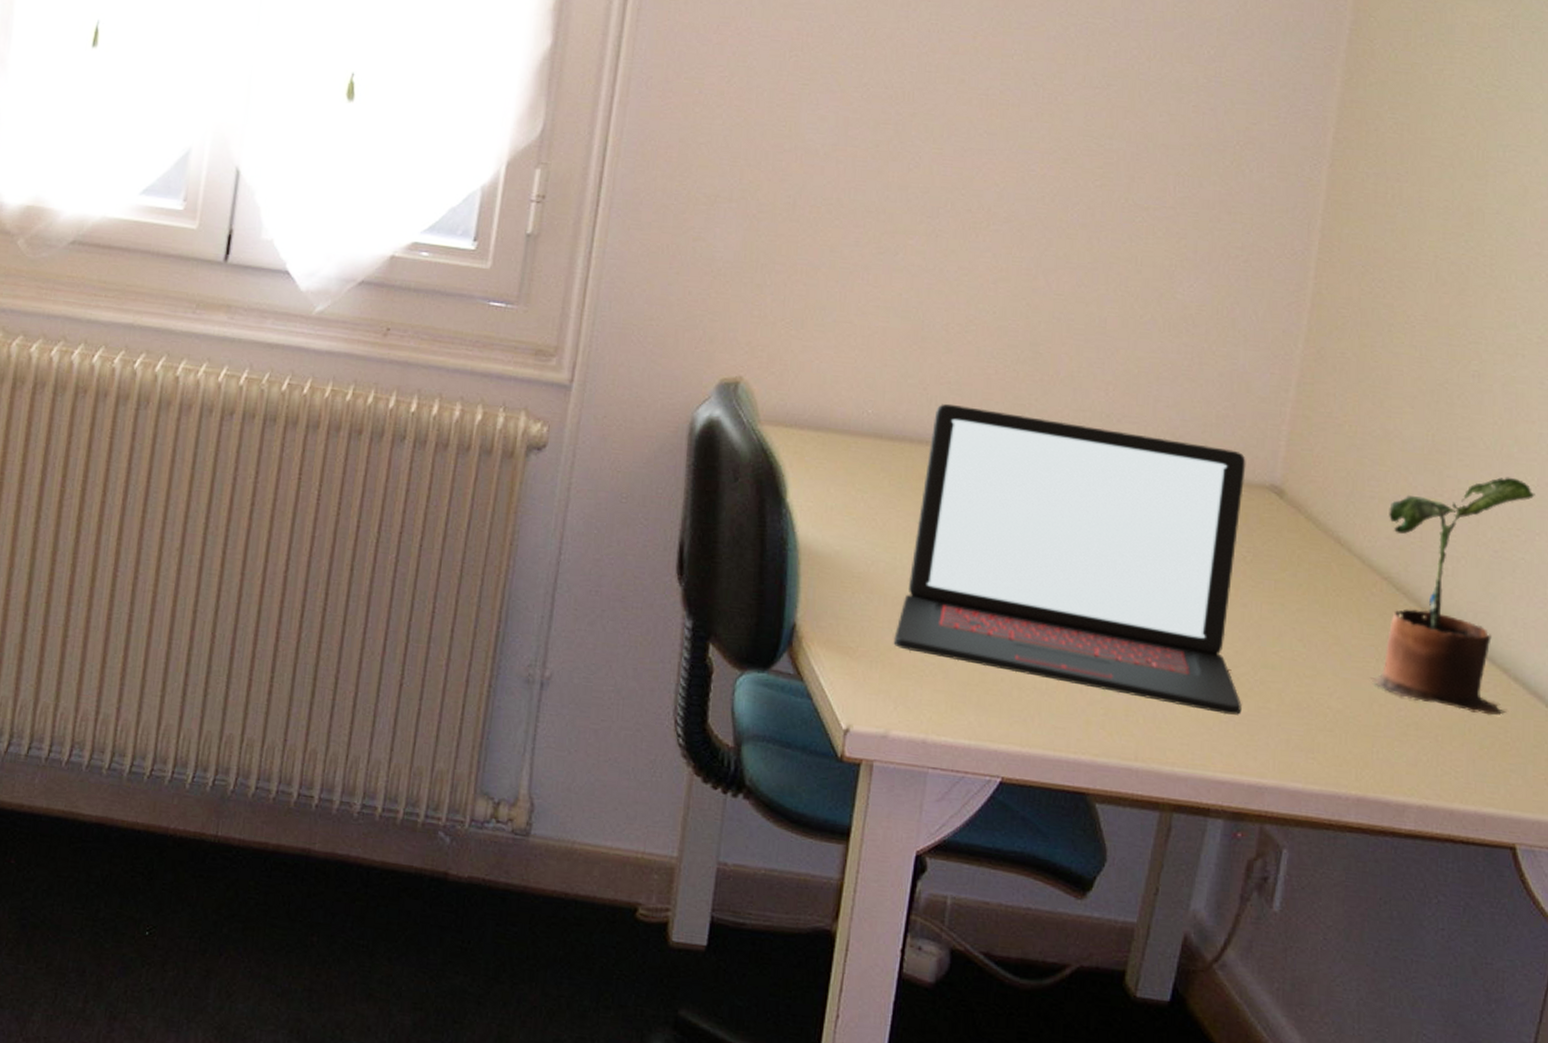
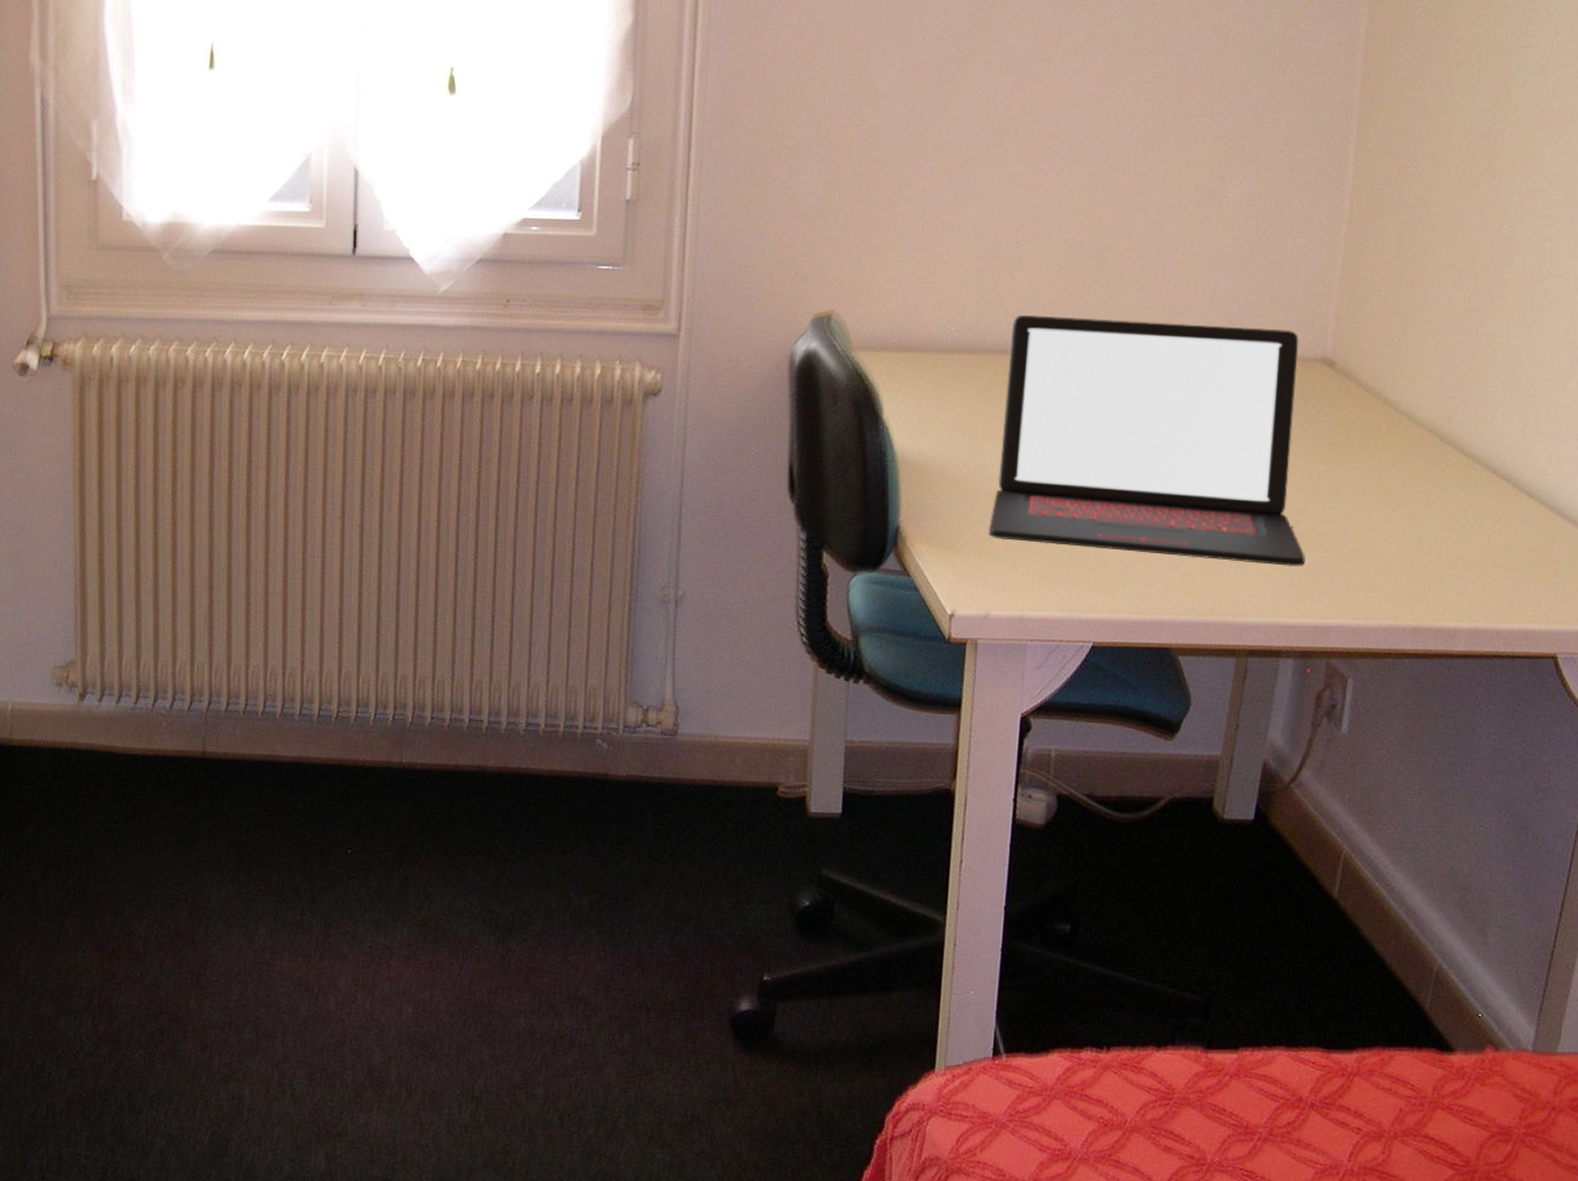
potted plant: present [1371,477,1535,716] -> none [1421,328,1565,543]

